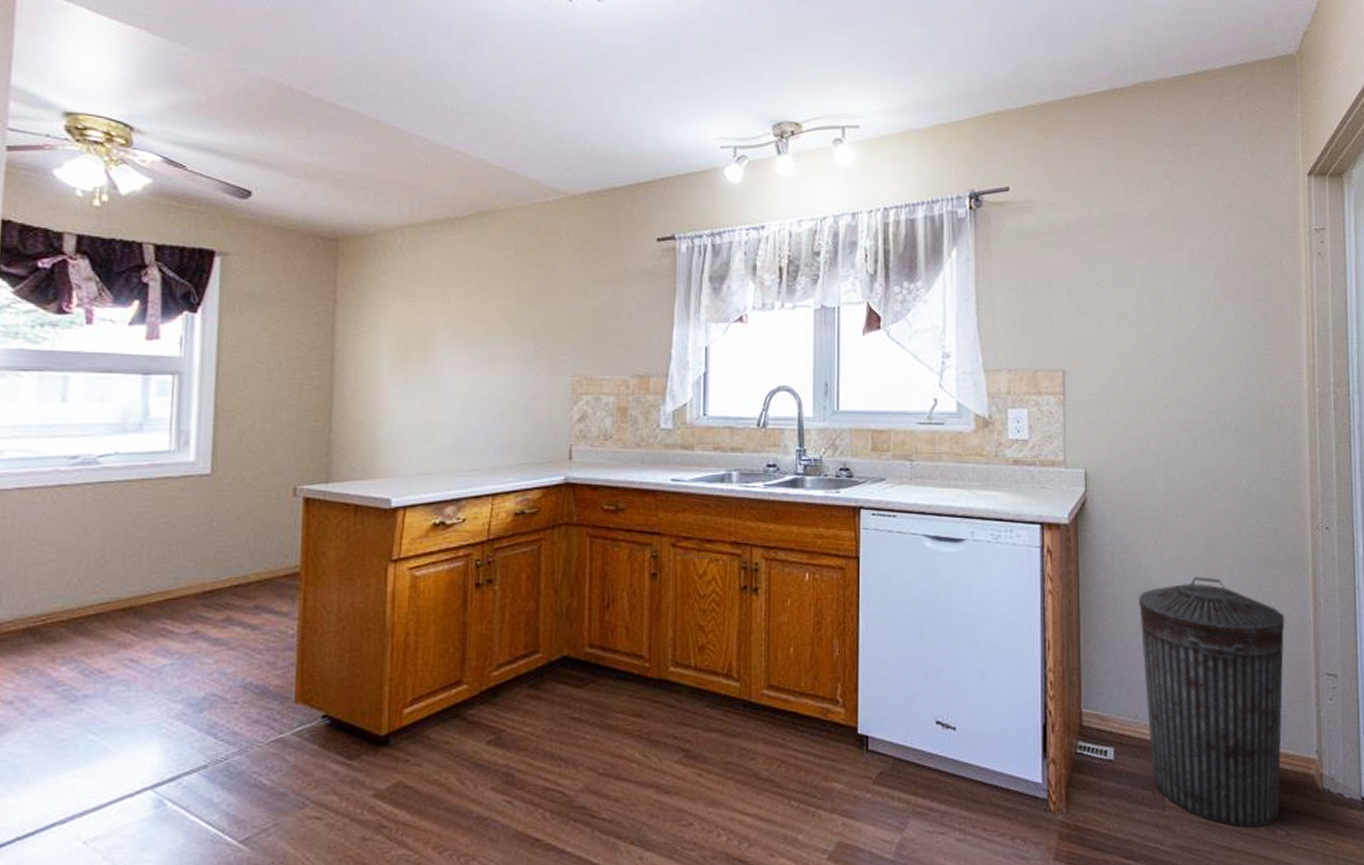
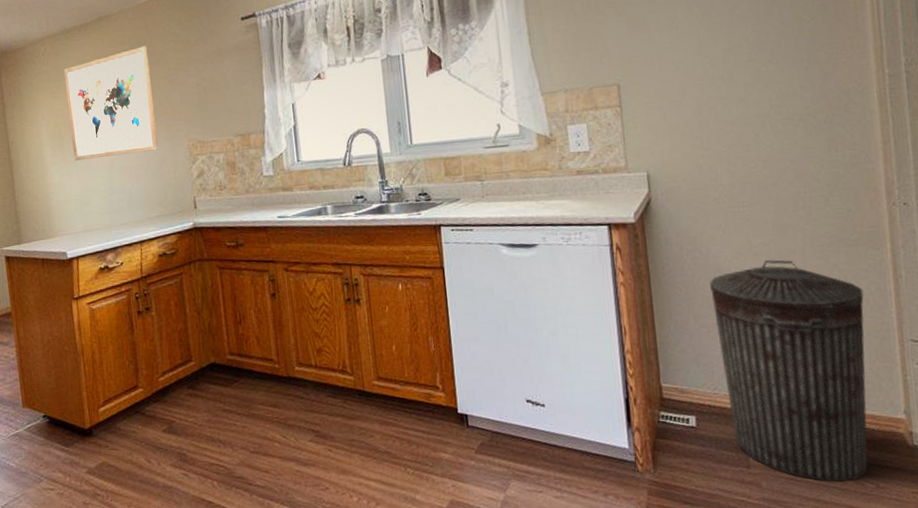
wall art: none [420,254,537,384] -> present [64,46,159,161]

